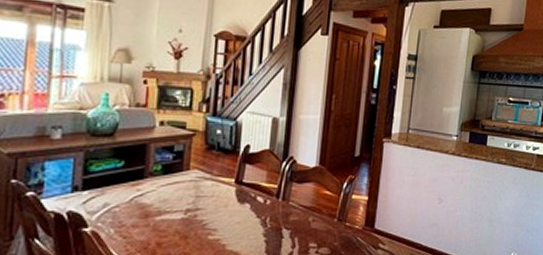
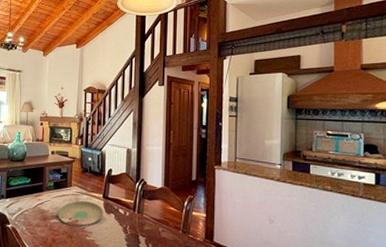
plate: none [166,189,235,223] -> present [57,201,103,227]

